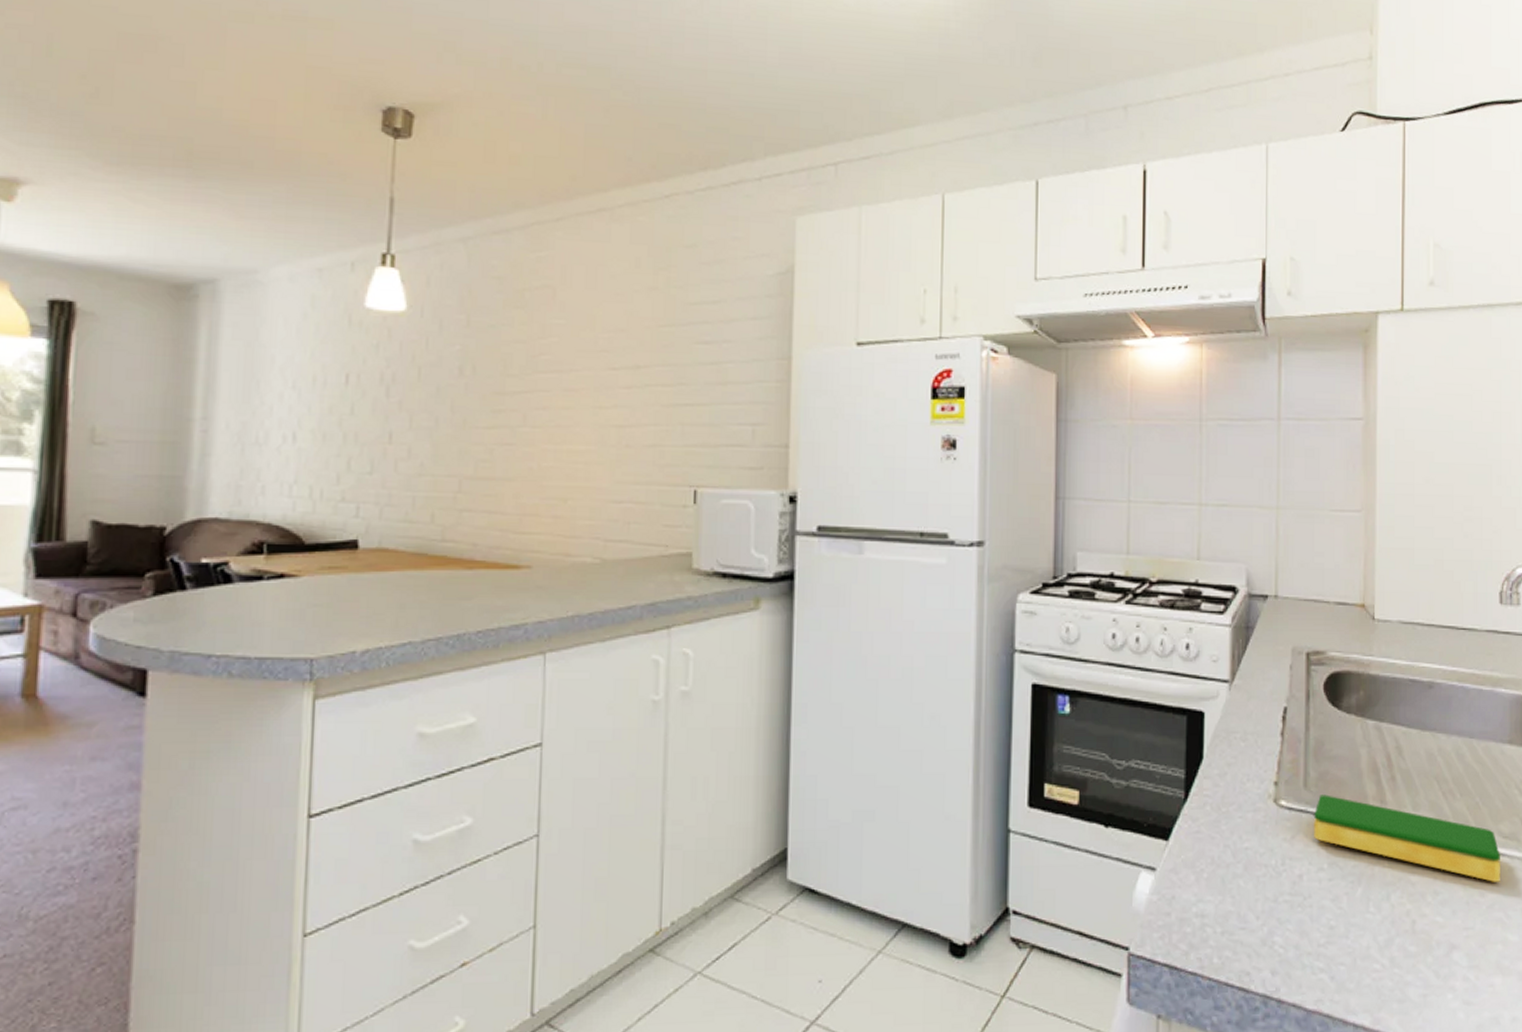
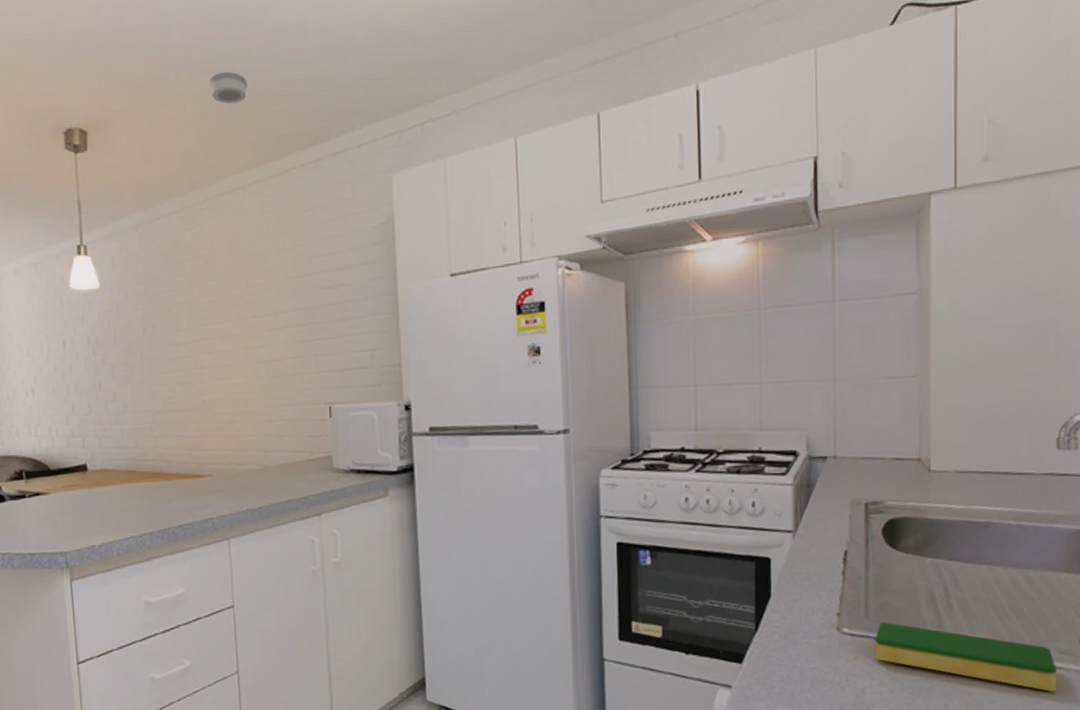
smoke detector: none [581,68,629,108] -> present [209,71,247,104]

